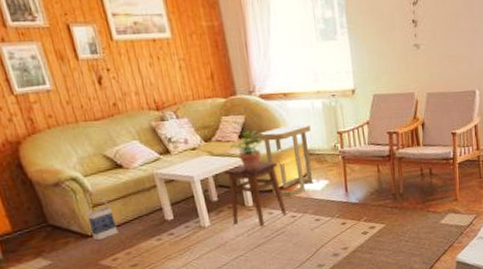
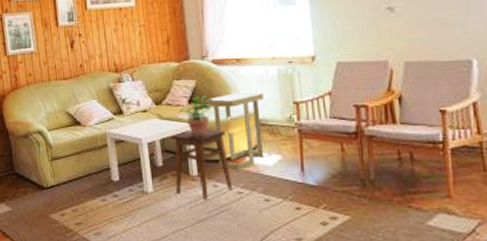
bag: present [84,190,119,241] -> none [46,144,69,194]

